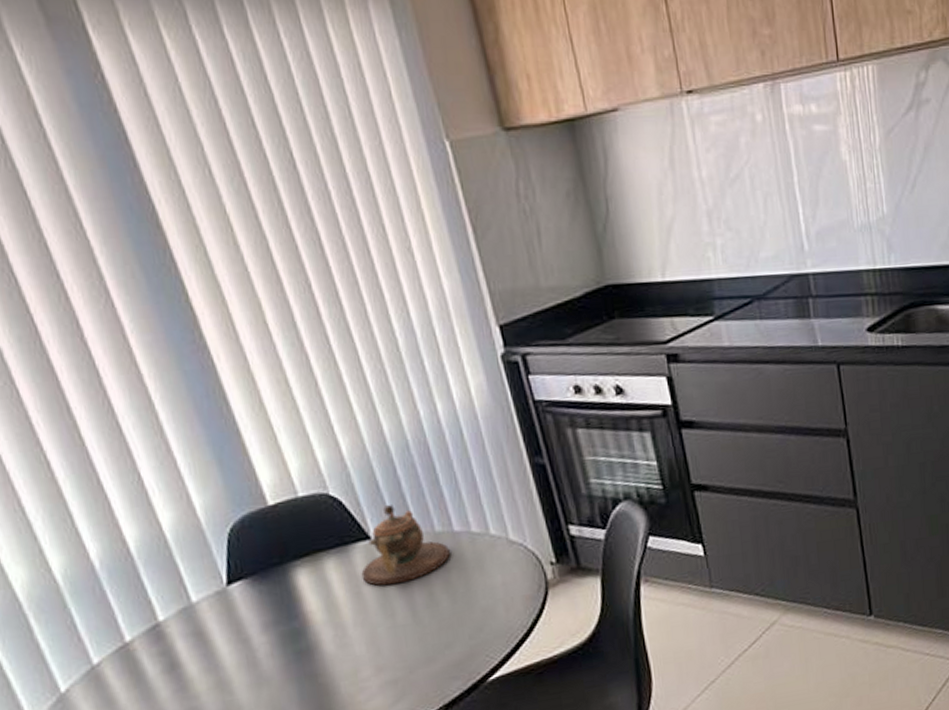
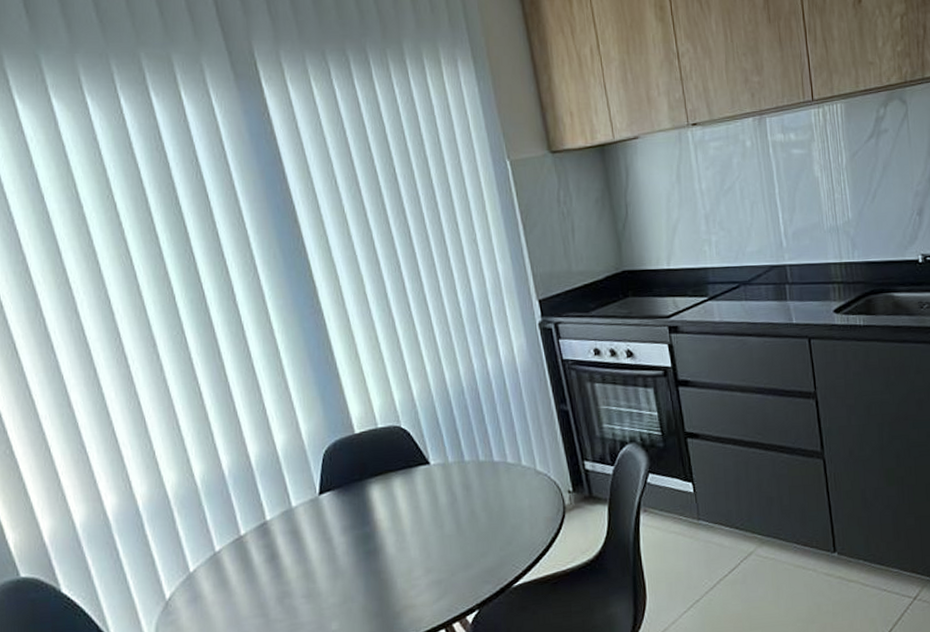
teapot: present [361,504,450,586] -> none [420,437,489,503]

